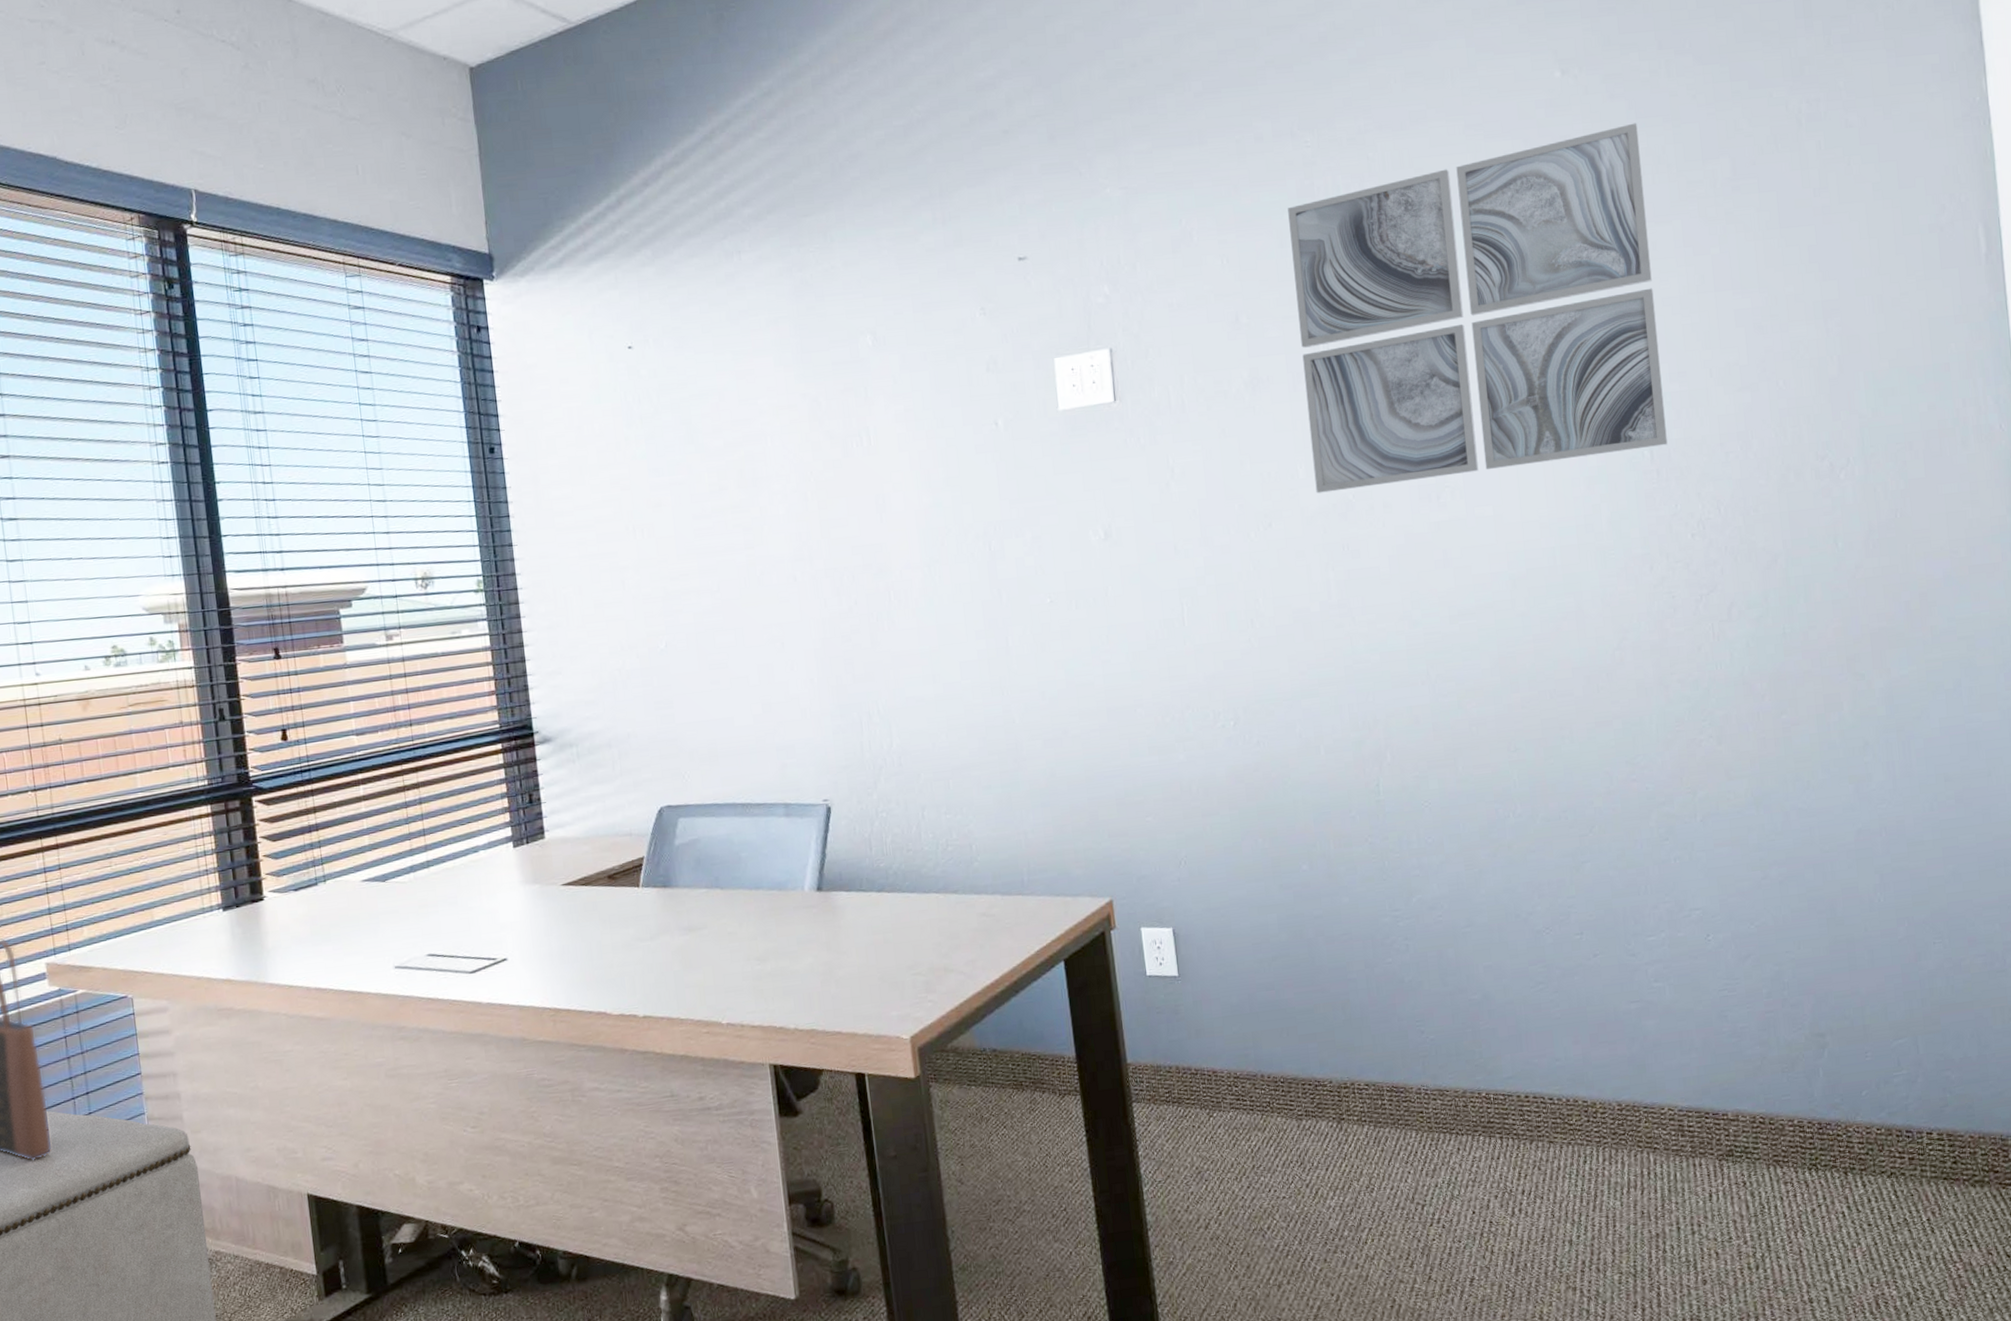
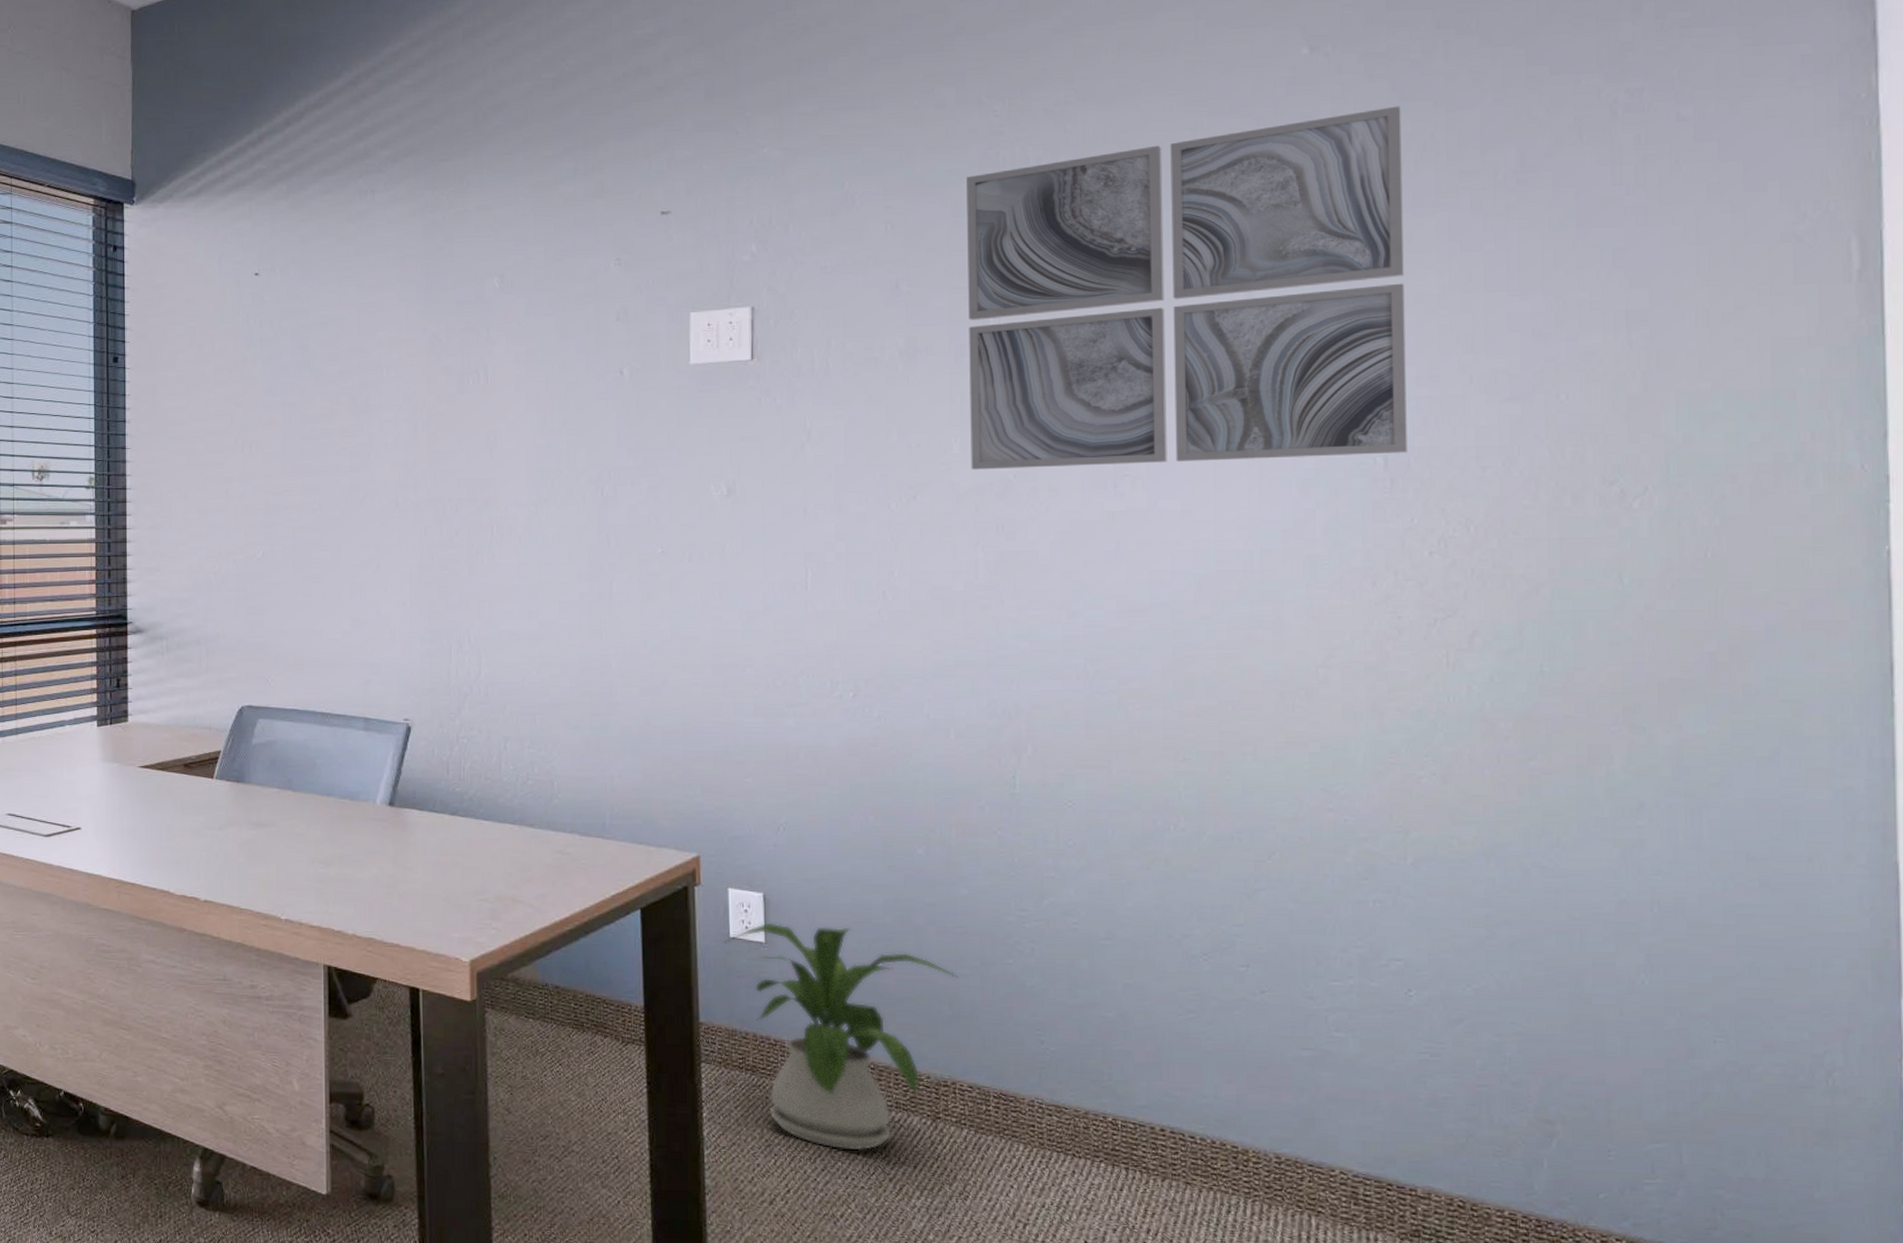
house plant: none [1141,949,1348,1166] -> present [723,922,959,1151]

